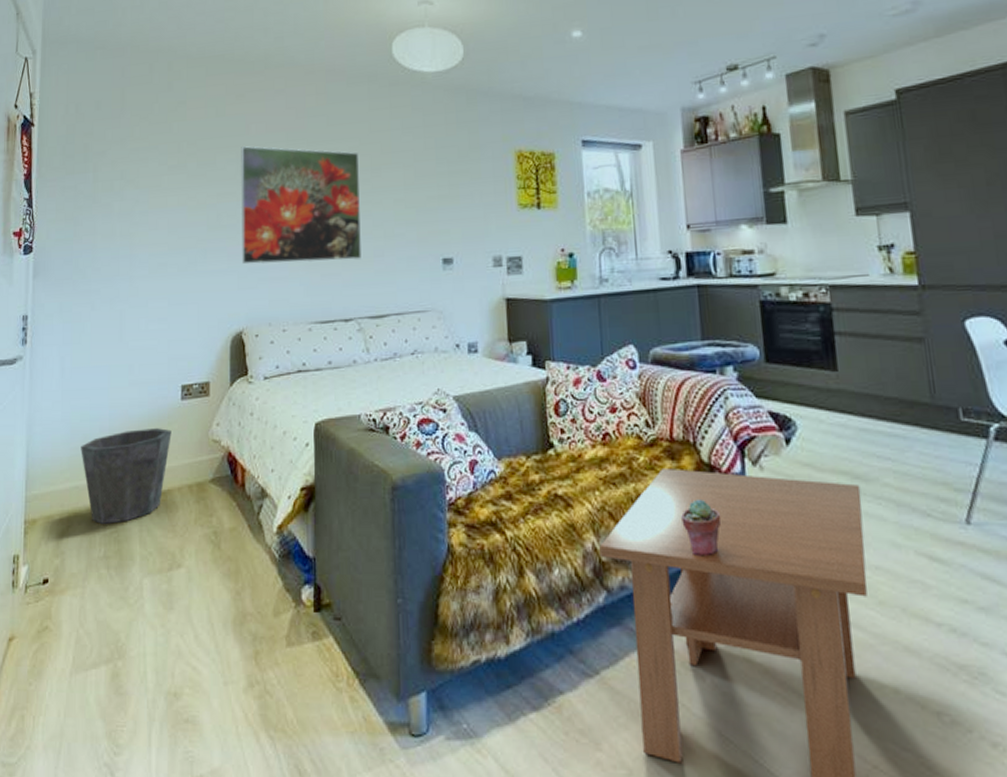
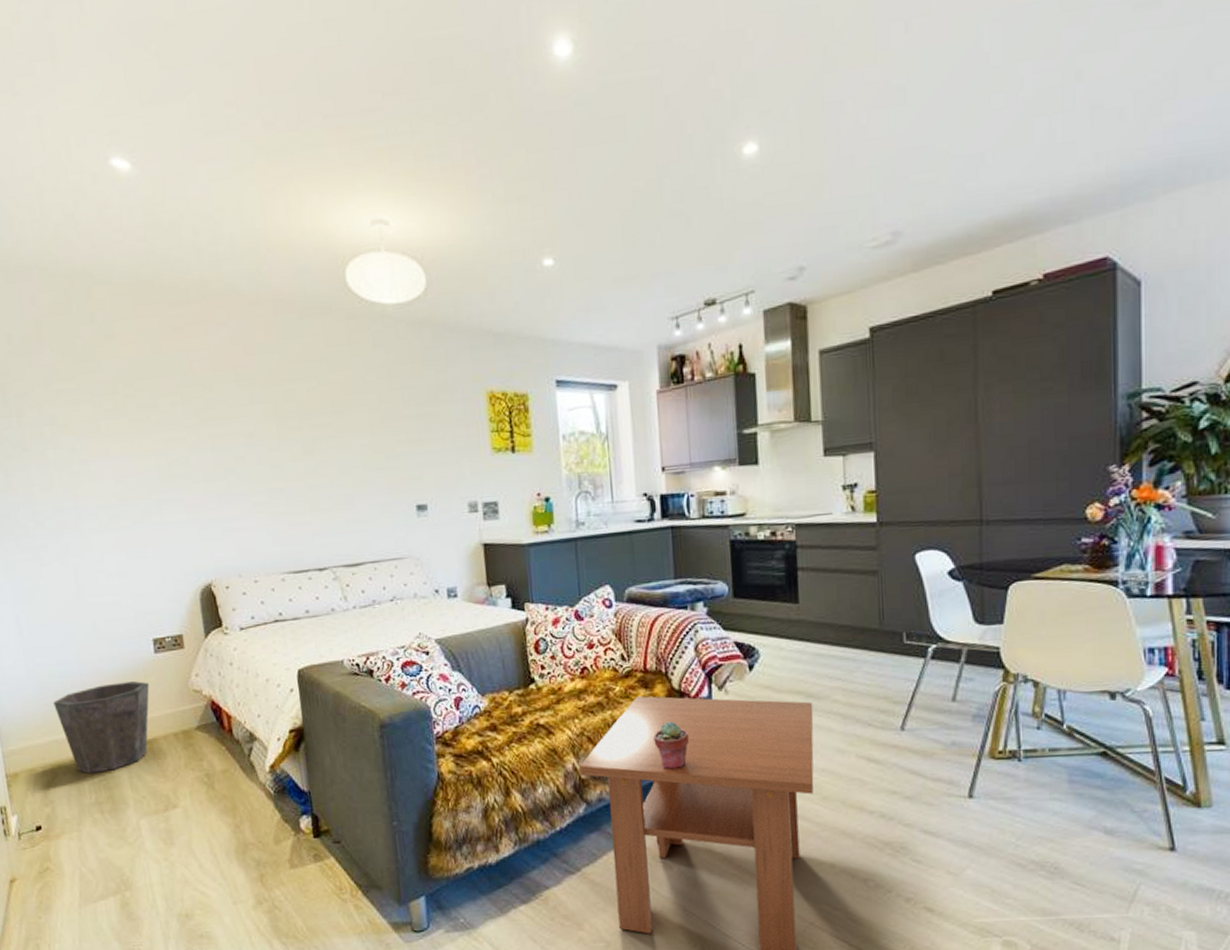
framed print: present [240,146,361,265] -> none [185,387,331,515]

